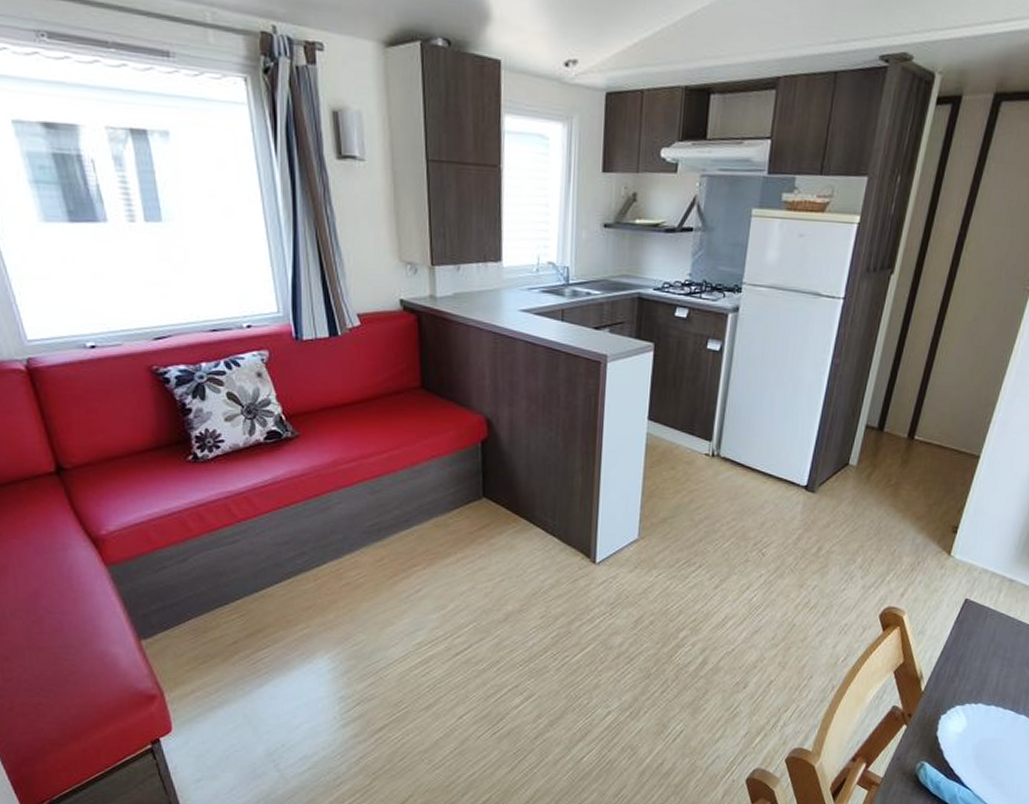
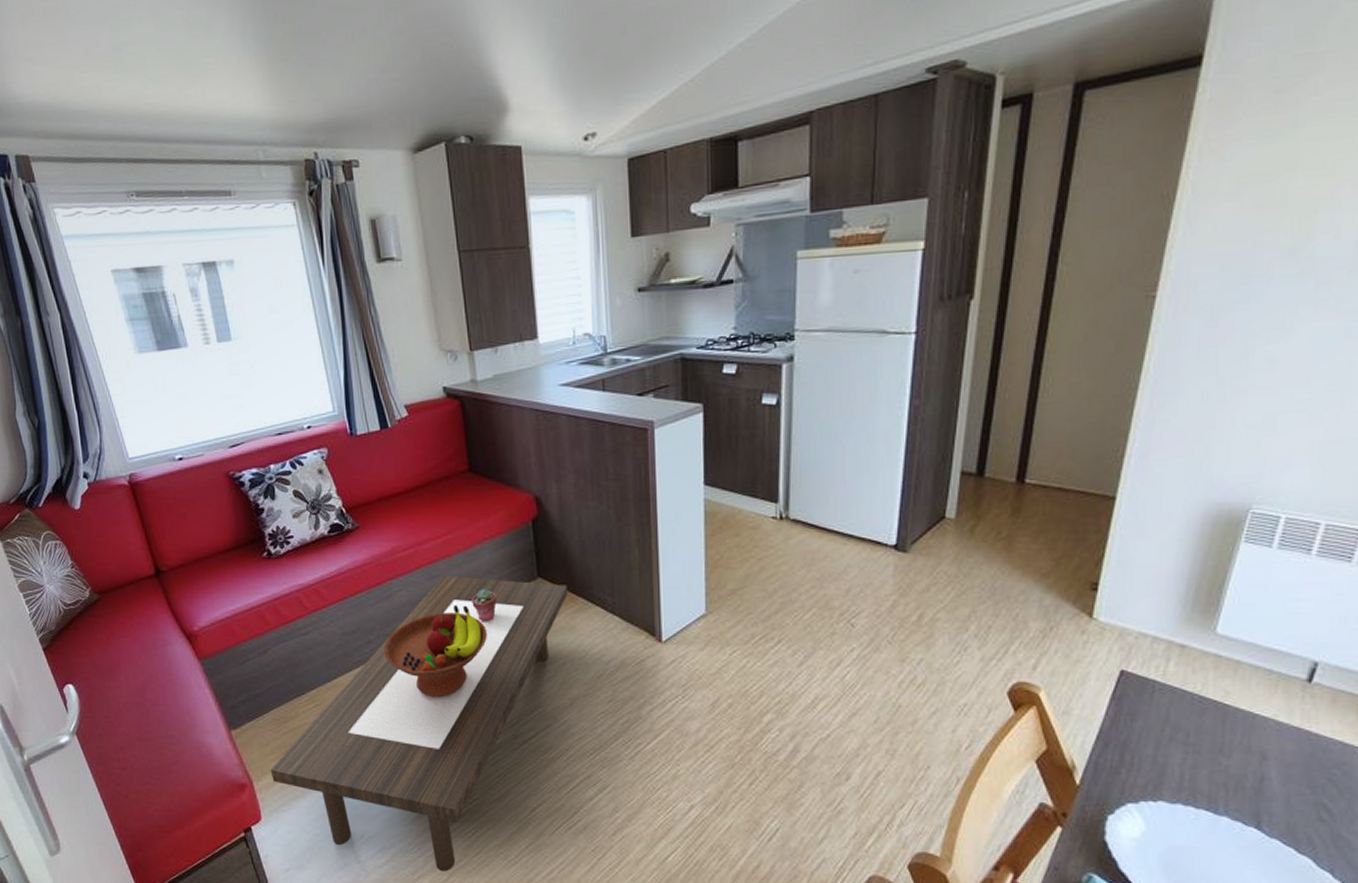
coffee table: none [184,490,511,777] -> present [270,575,568,872]
fruit bowl: none [318,520,427,611] -> present [383,605,487,698]
potted succulent: none [414,506,440,539] -> present [472,589,497,622]

